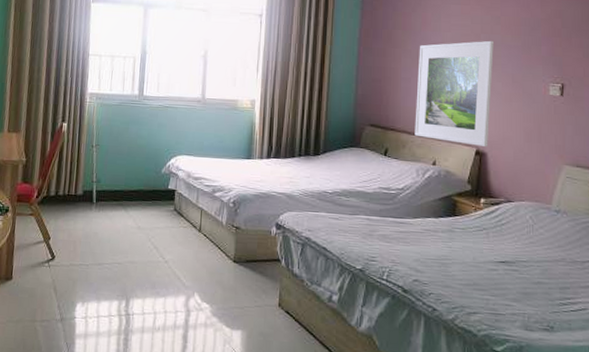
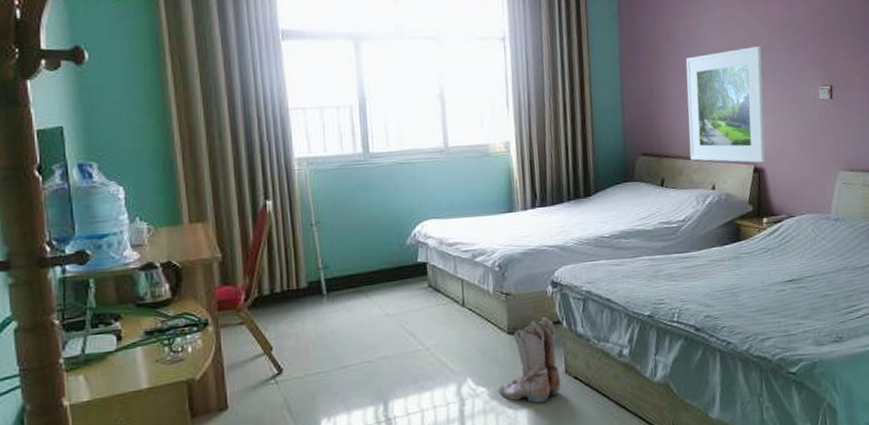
boots: none [220,253,275,328] -> present [499,317,561,404]

